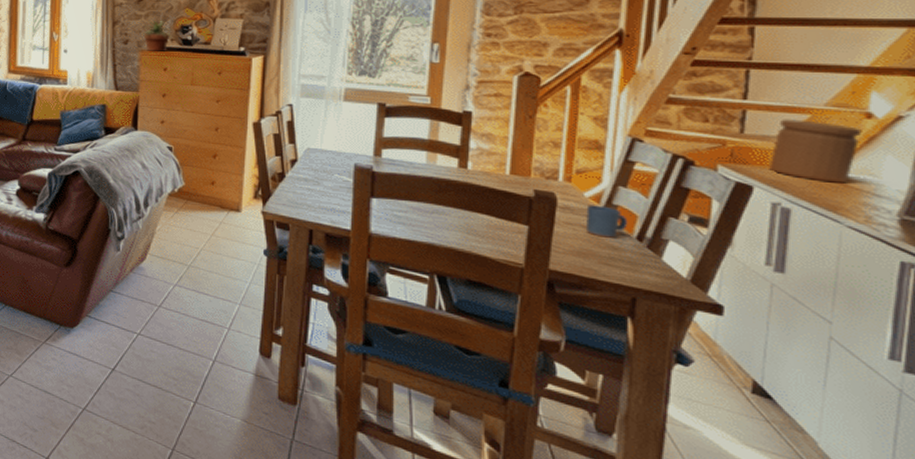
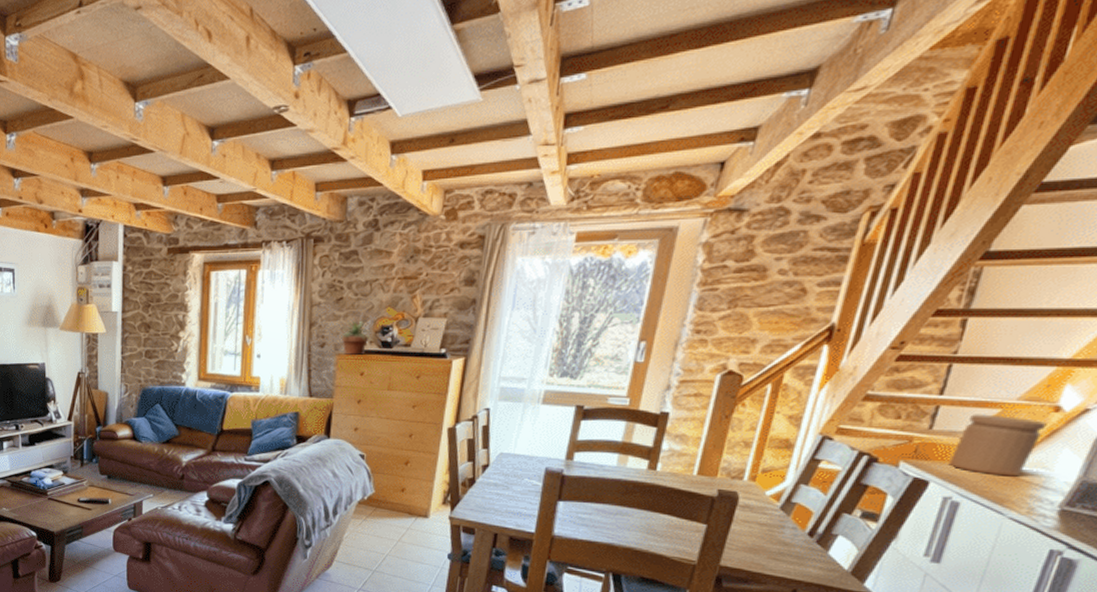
mug: present [586,205,628,238] -> none [762,503,803,534]

